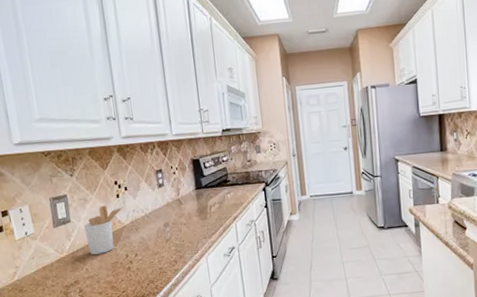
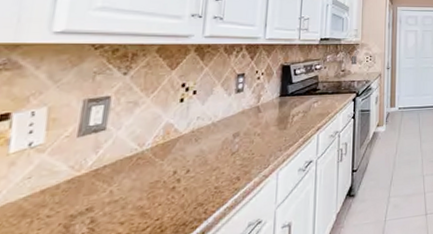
utensil holder: present [84,205,124,255] -> none [122,110,186,172]

